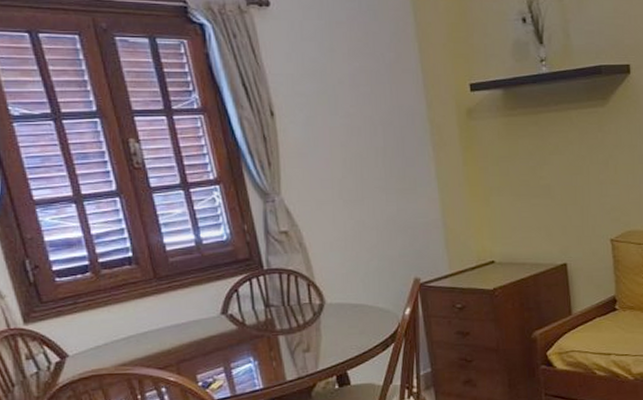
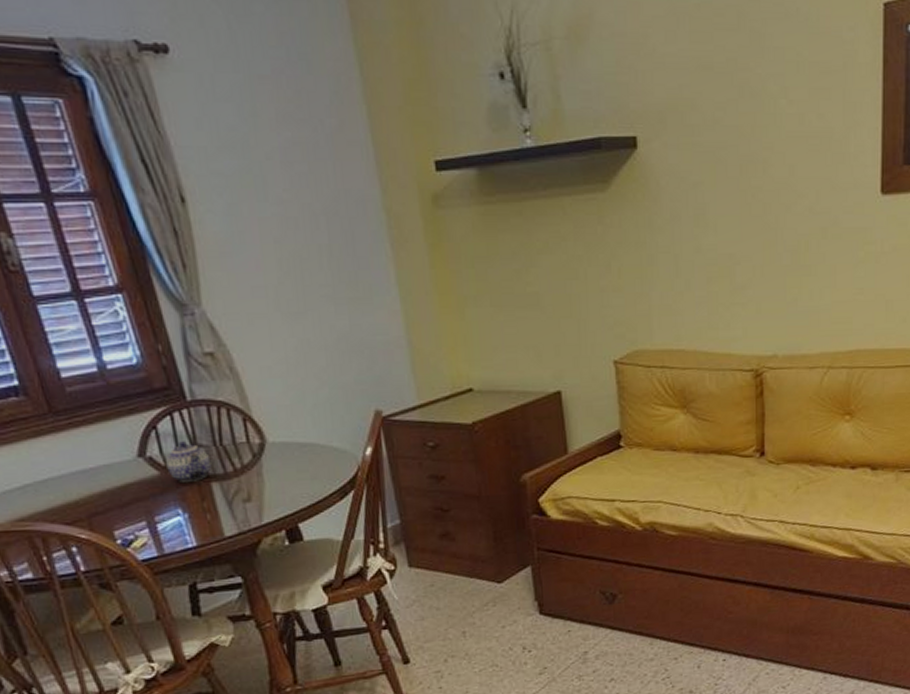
teapot: none [243,302,280,336] -> present [166,441,212,484]

